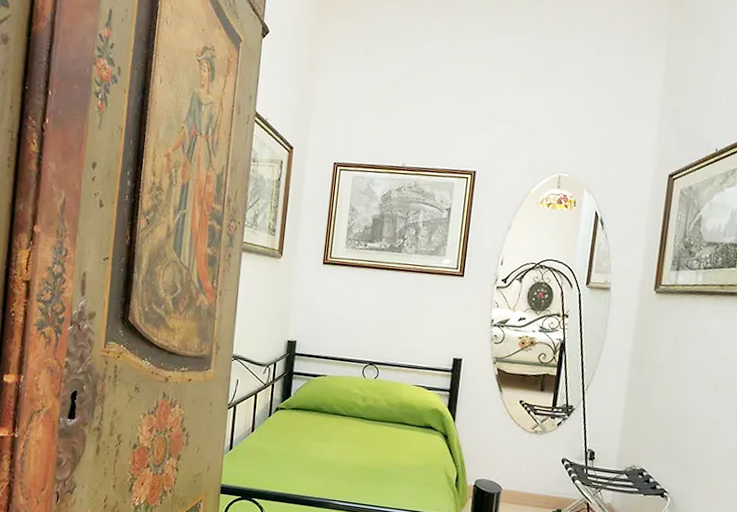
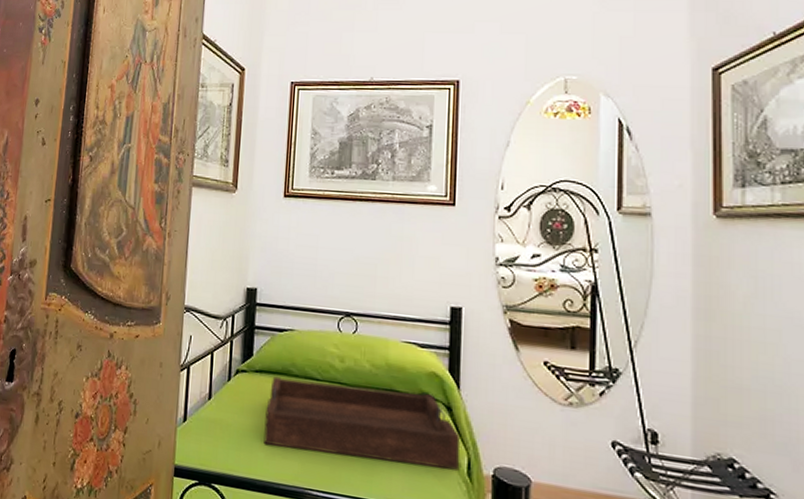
tray: none [297,412,452,483] -> present [263,375,461,471]

